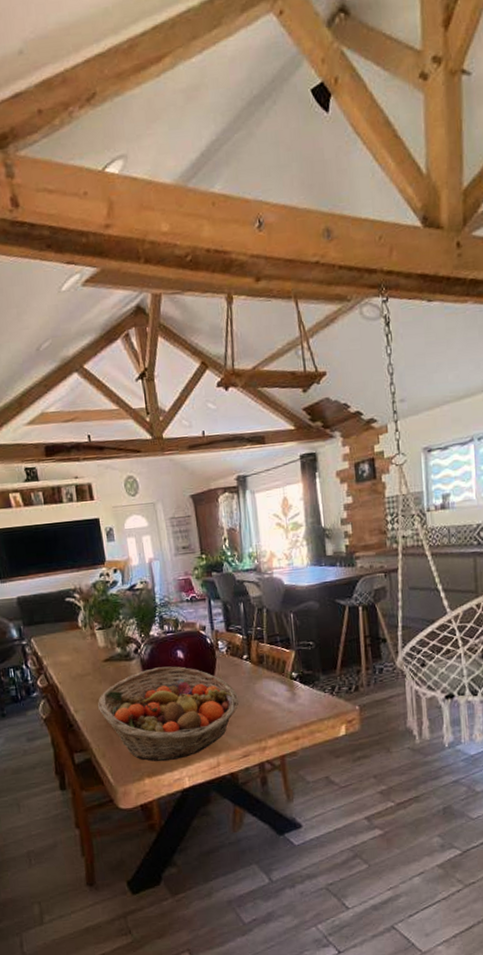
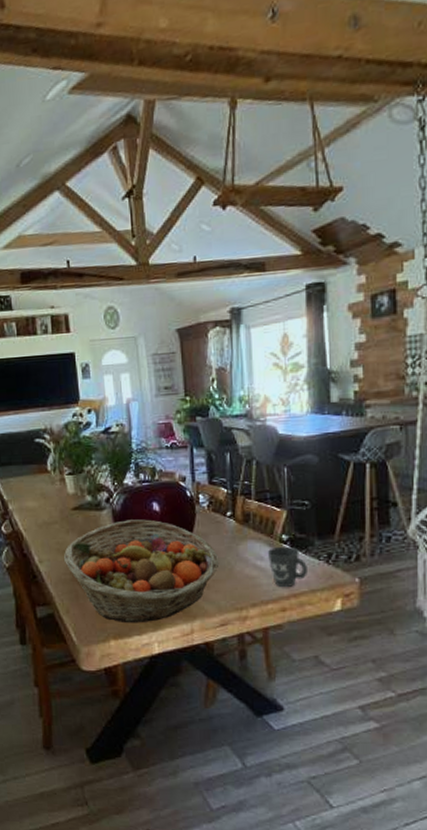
mug: none [280,682,315,718] -> present [267,546,307,587]

